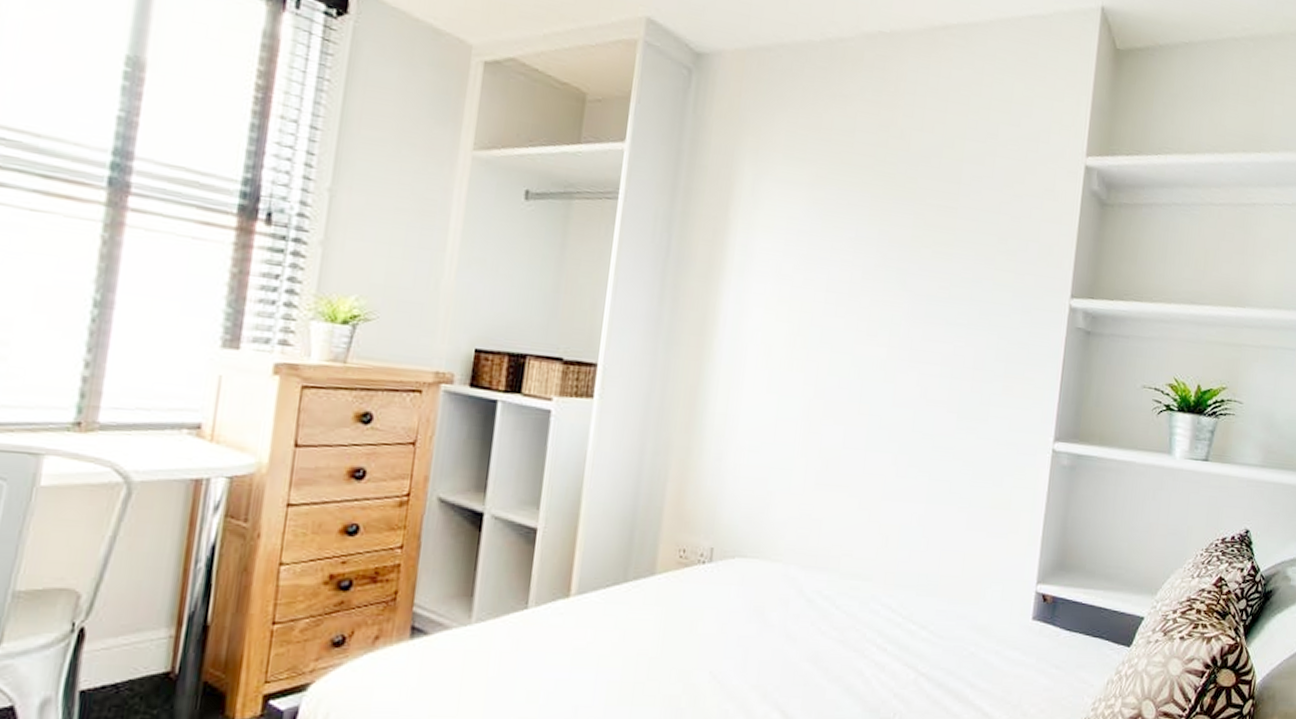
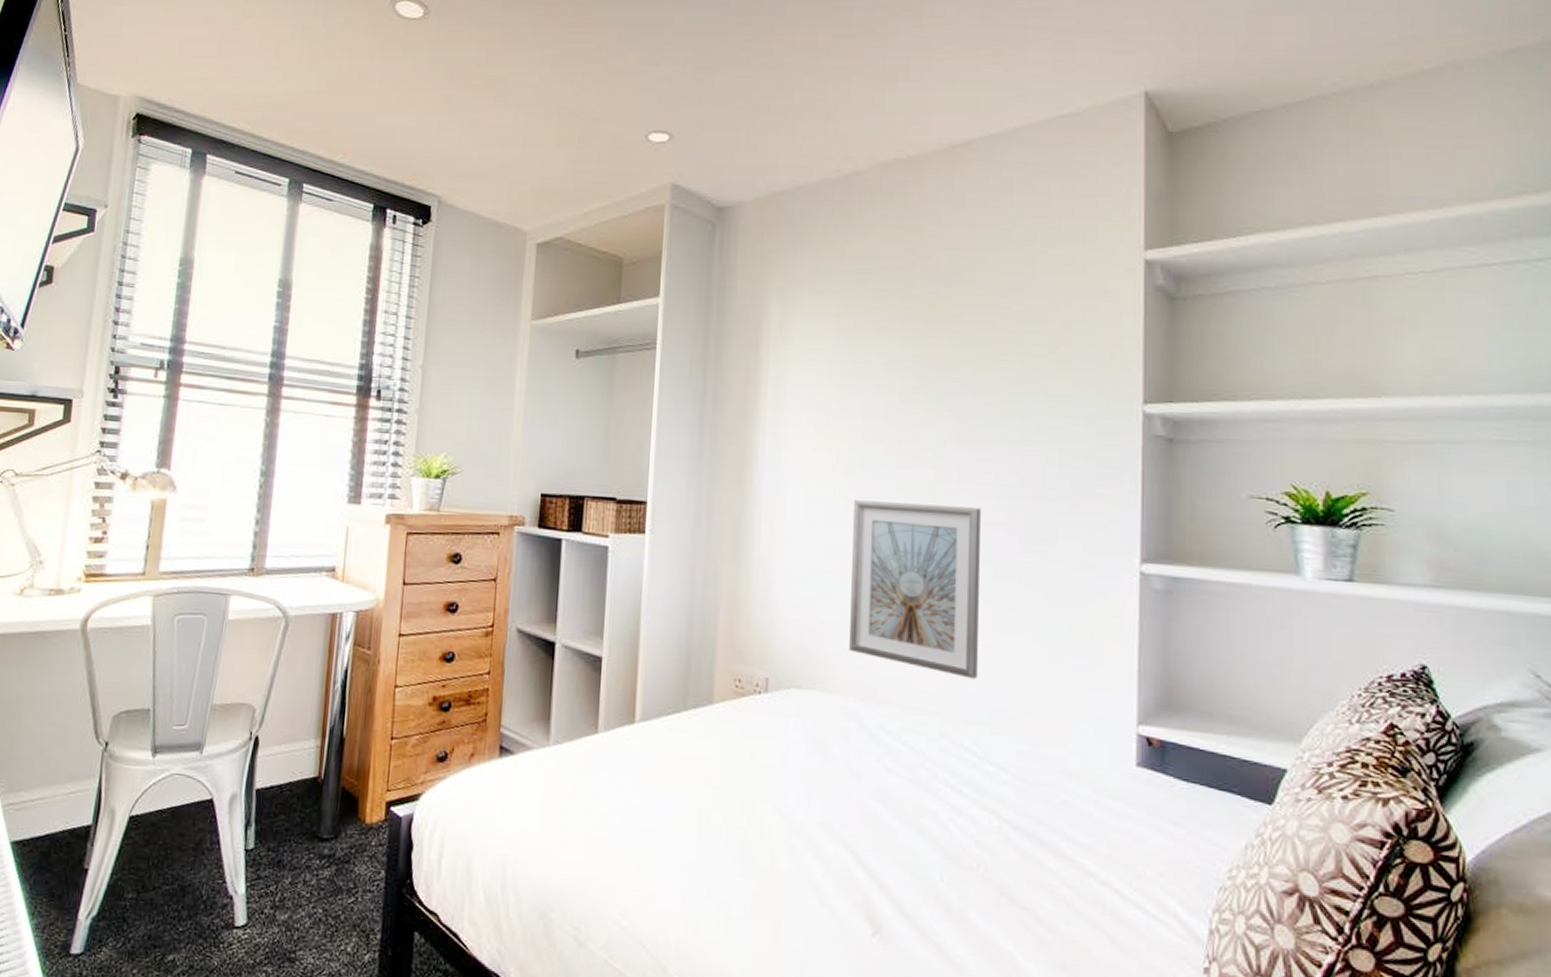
picture frame: none [795,373,926,546] -> present [849,500,981,679]

